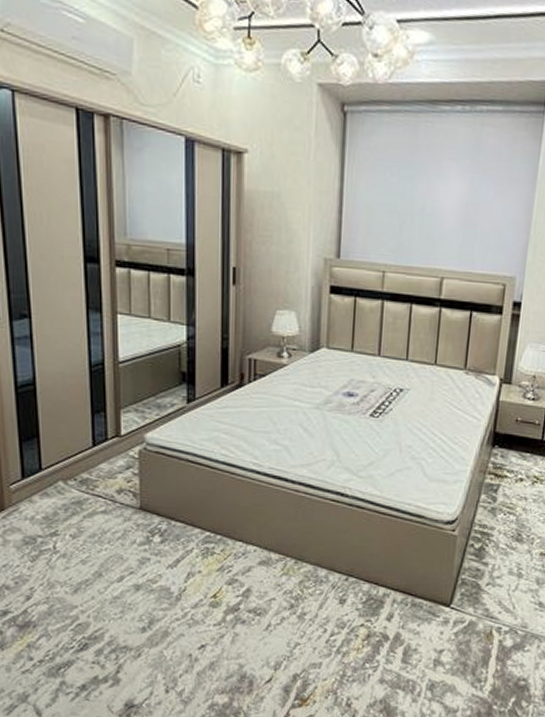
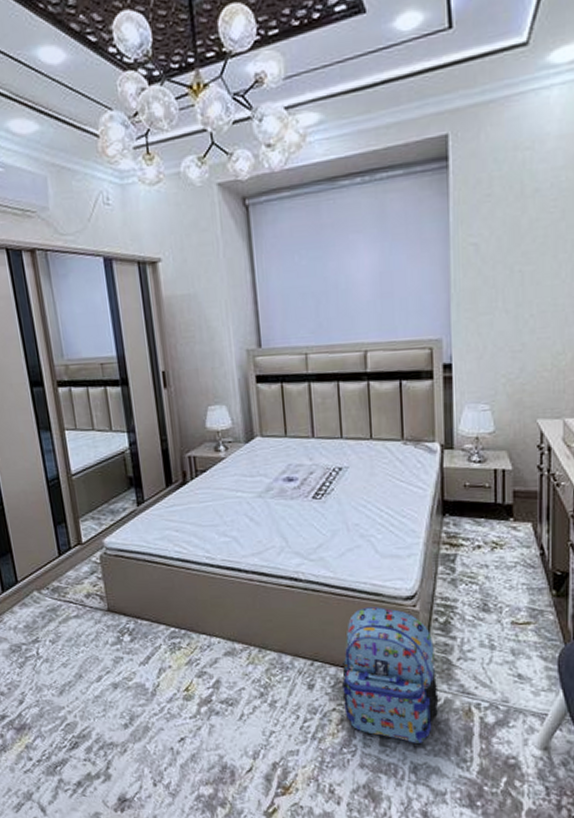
backpack: none [372,528,467,662] -> present [341,607,439,743]

